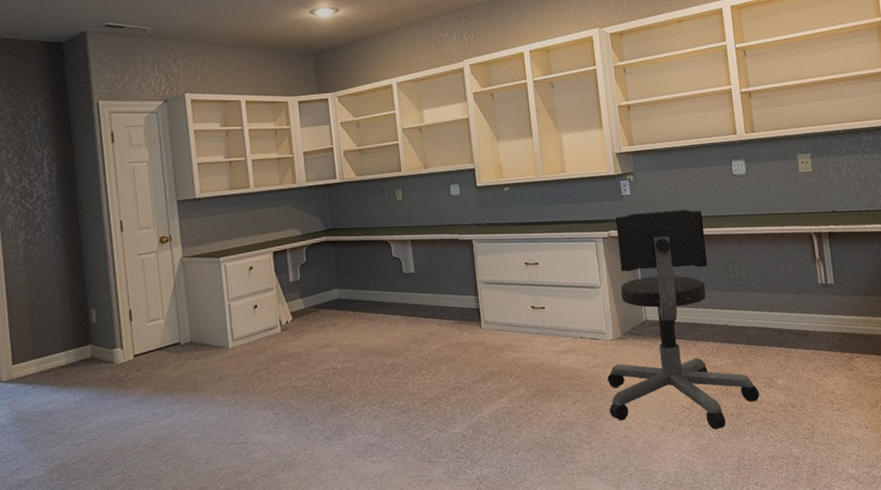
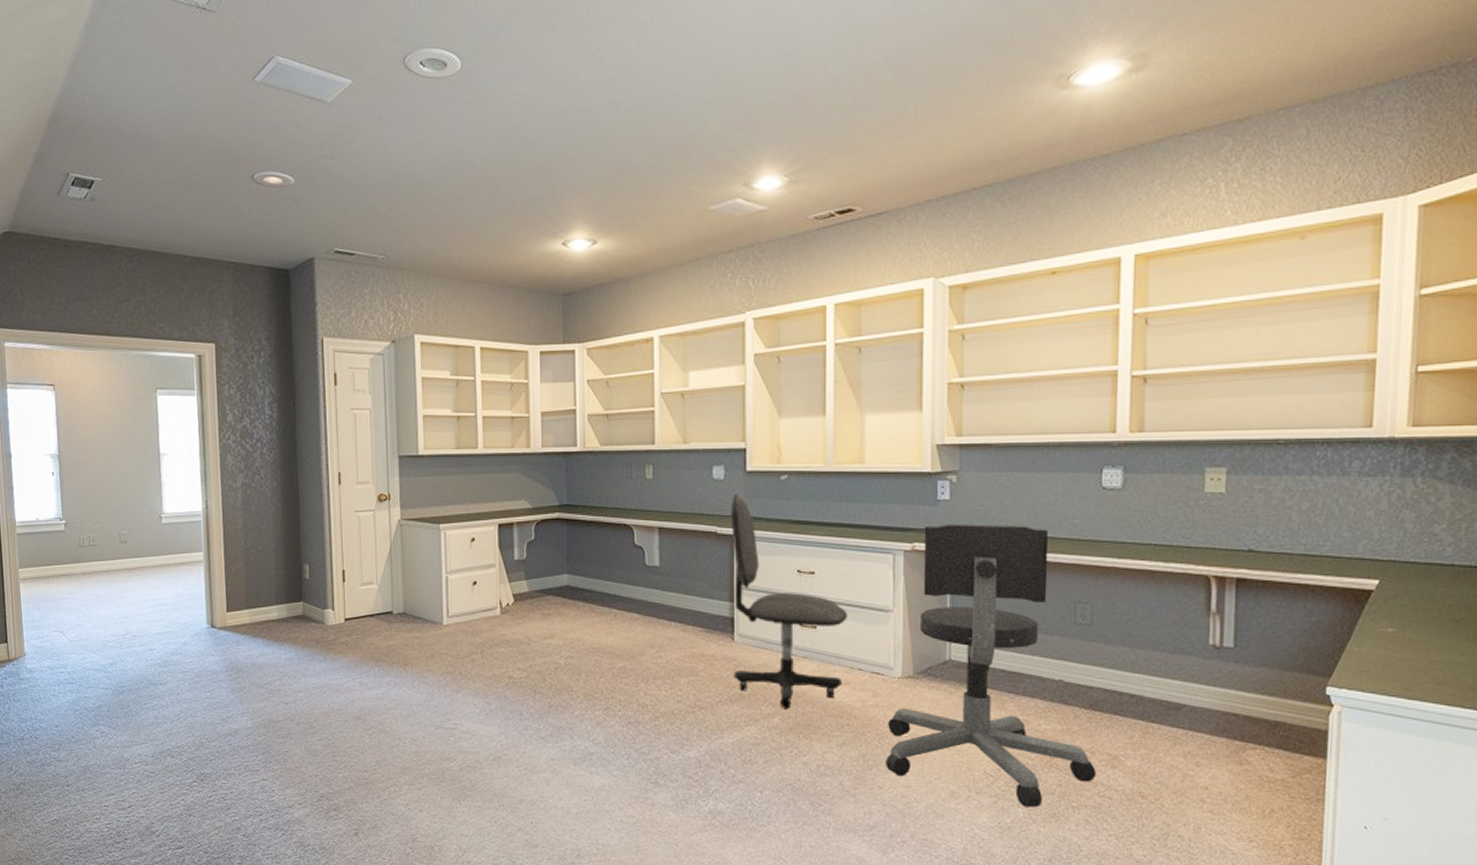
office chair: none [467,205,570,380] -> present [731,493,848,709]

